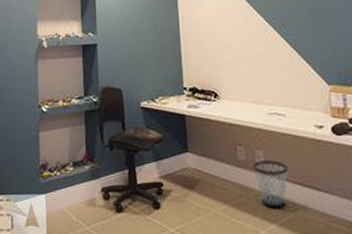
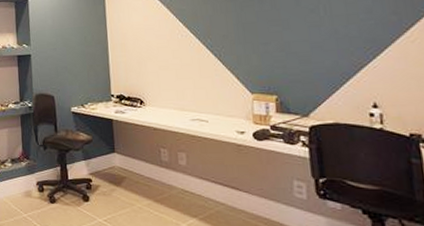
wastebasket: present [253,160,288,209] -> none [176,162,209,205]

